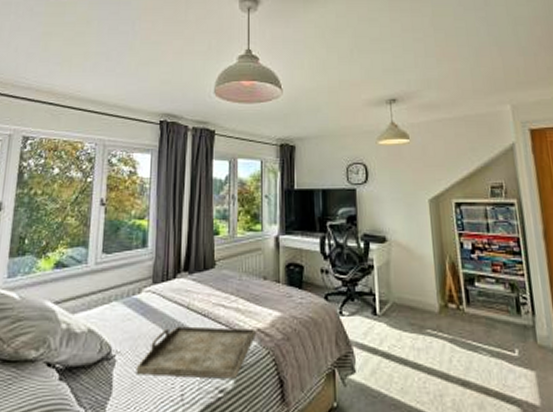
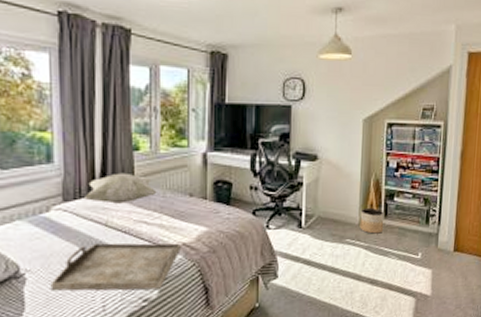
decorative pillow: none [171,256,234,286] -> present [85,172,157,204]
planter: none [438,295,468,324] -> present [359,208,385,234]

